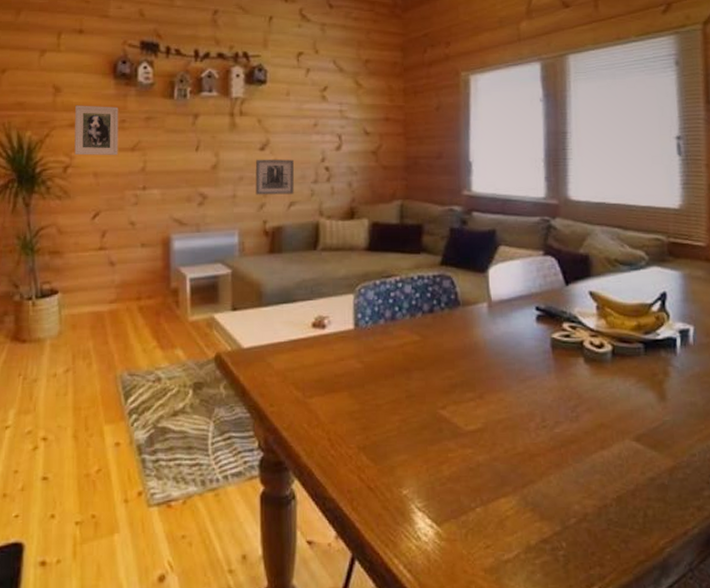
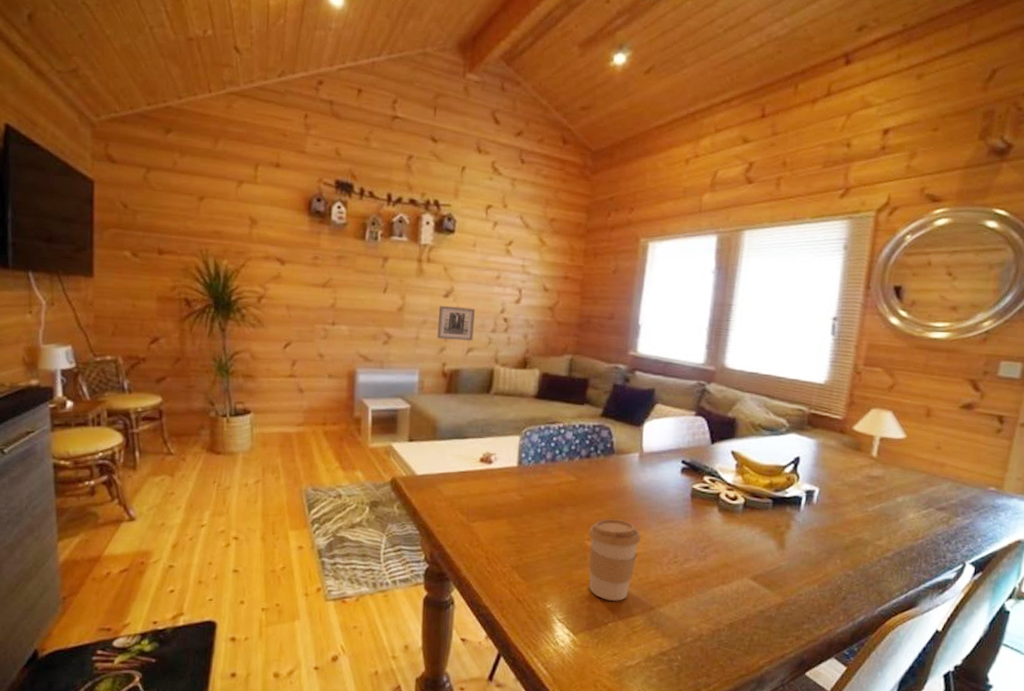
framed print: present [74,105,119,156] -> none [268,238,312,290]
coffee cup: none [441,380,501,481] -> present [588,518,641,602]

